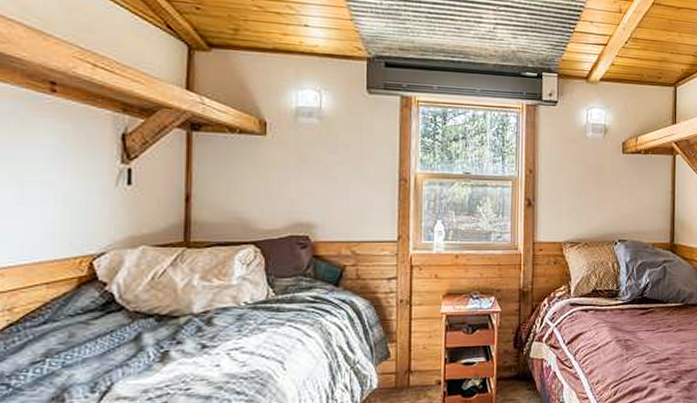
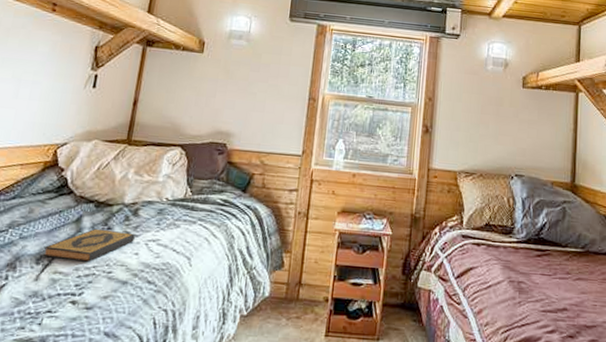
hardback book: none [97,344,213,384] -> present [42,228,135,262]

